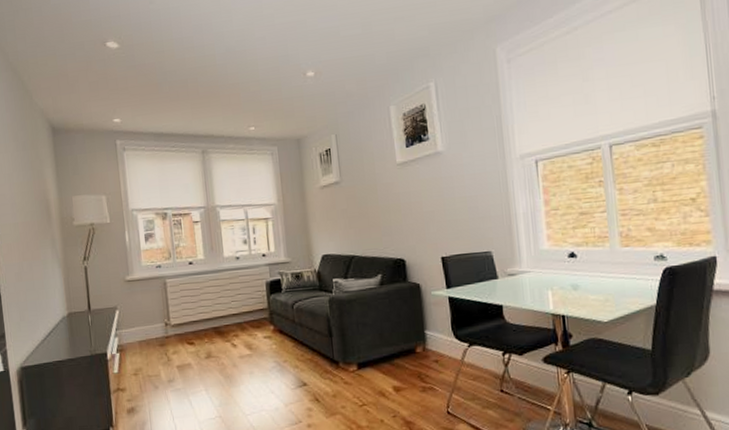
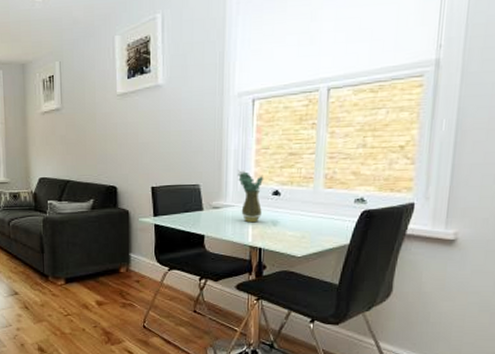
vase: none [530,233,560,289] -> present [238,170,264,223]

